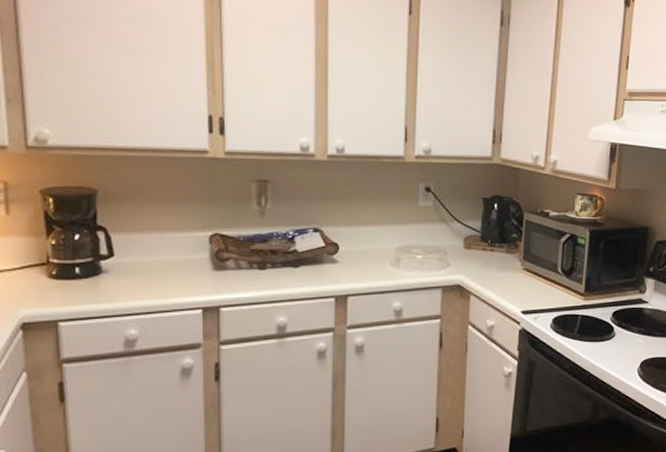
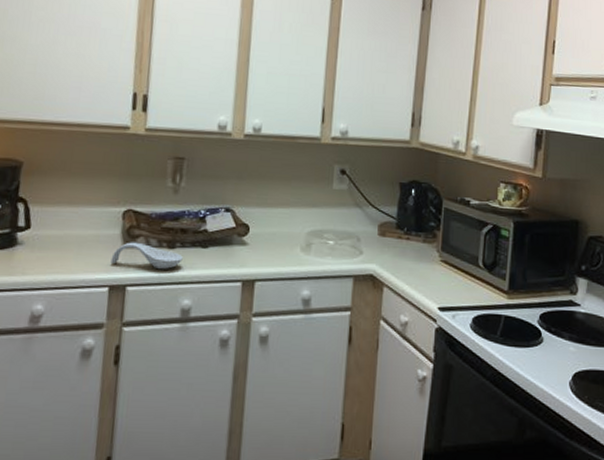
spoon rest: none [202,265,275,290] -> present [110,242,183,270]

